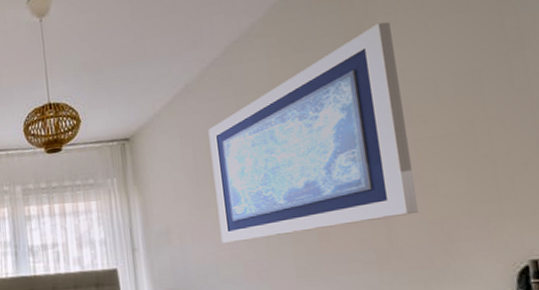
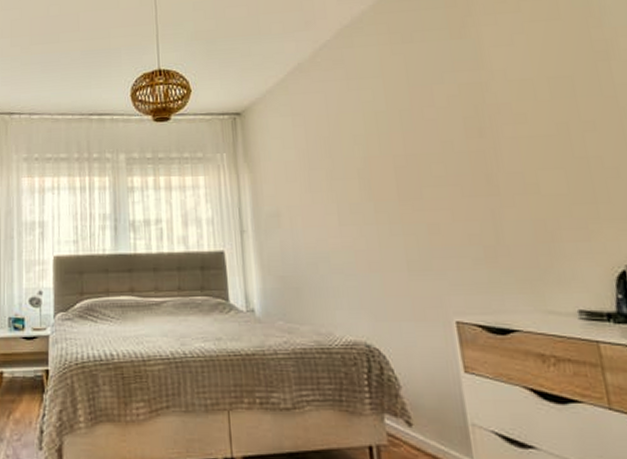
wall art: present [208,22,419,243] -> none [320,22,523,230]

